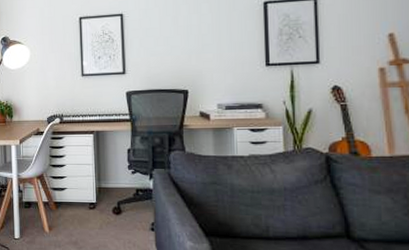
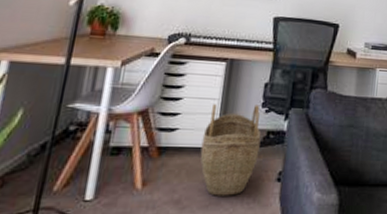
woven basket: none [85,167,132,241] -> present [200,104,261,196]

